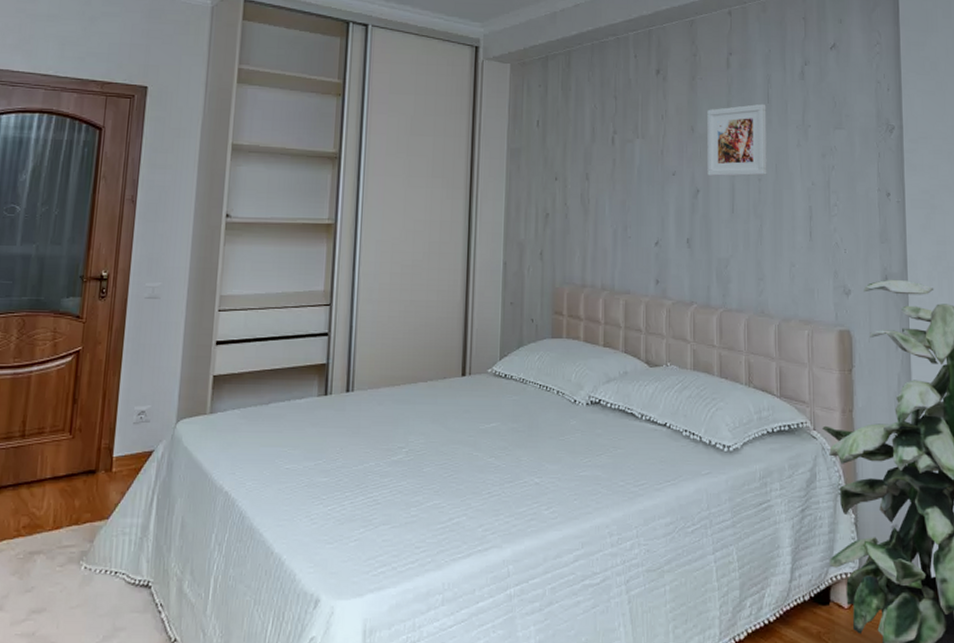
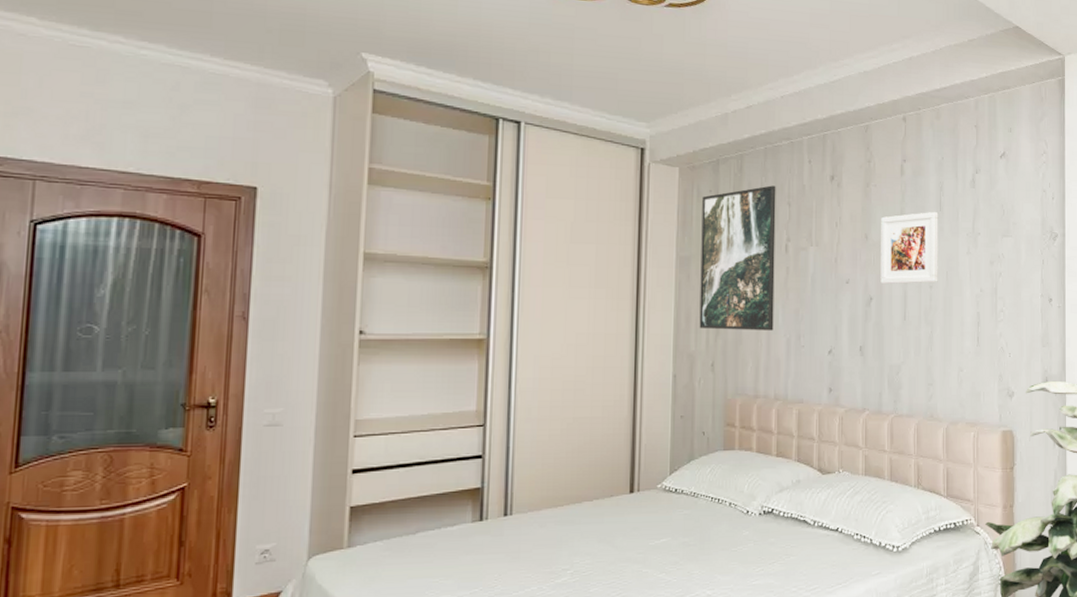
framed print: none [528,80,603,221] -> present [699,185,776,331]

